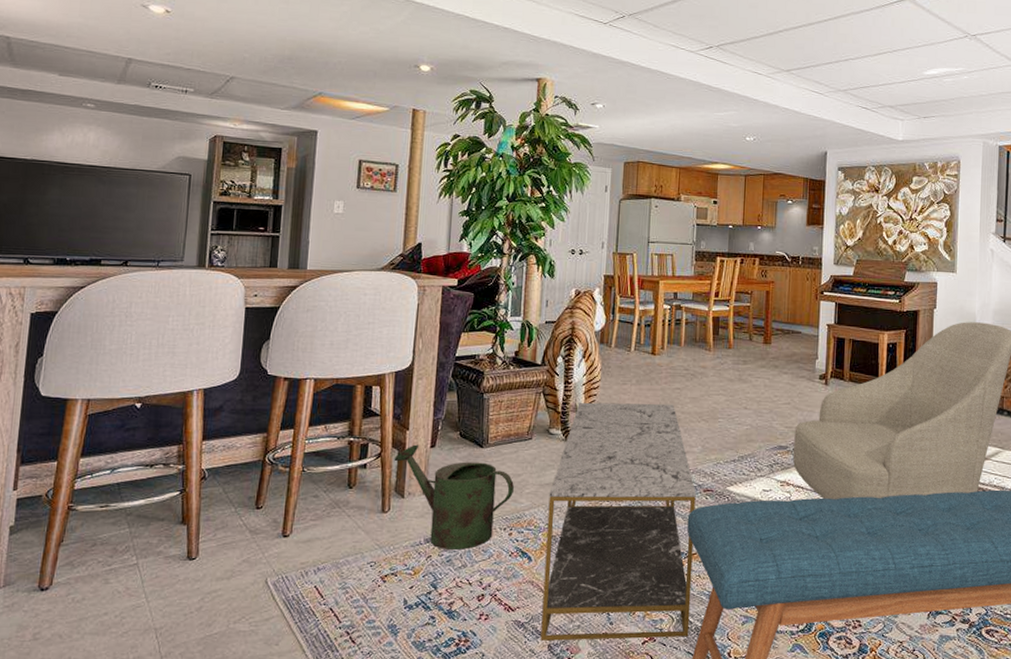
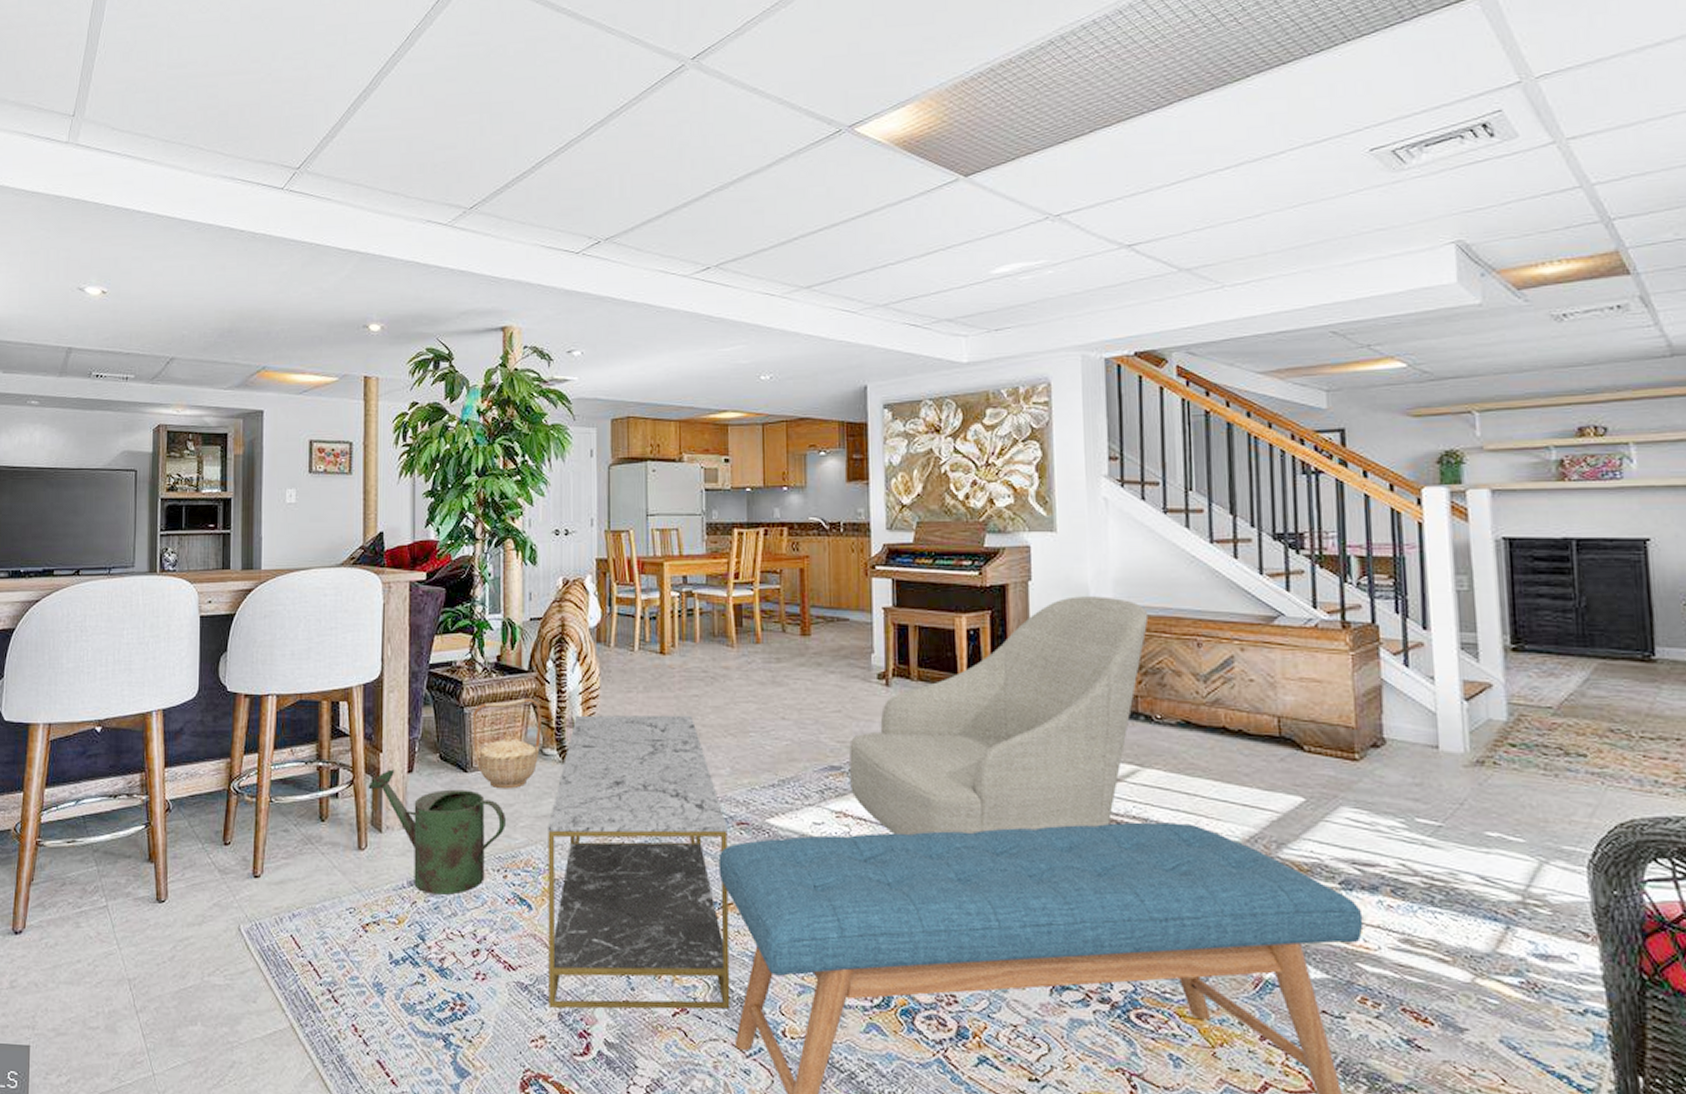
basket: none [489,387,550,462] -> present [473,698,541,789]

